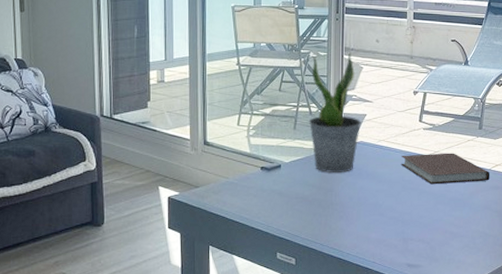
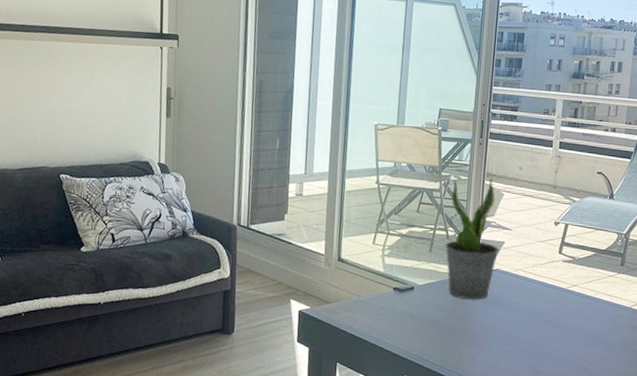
notebook: present [401,153,490,185] -> none [537,286,630,320]

